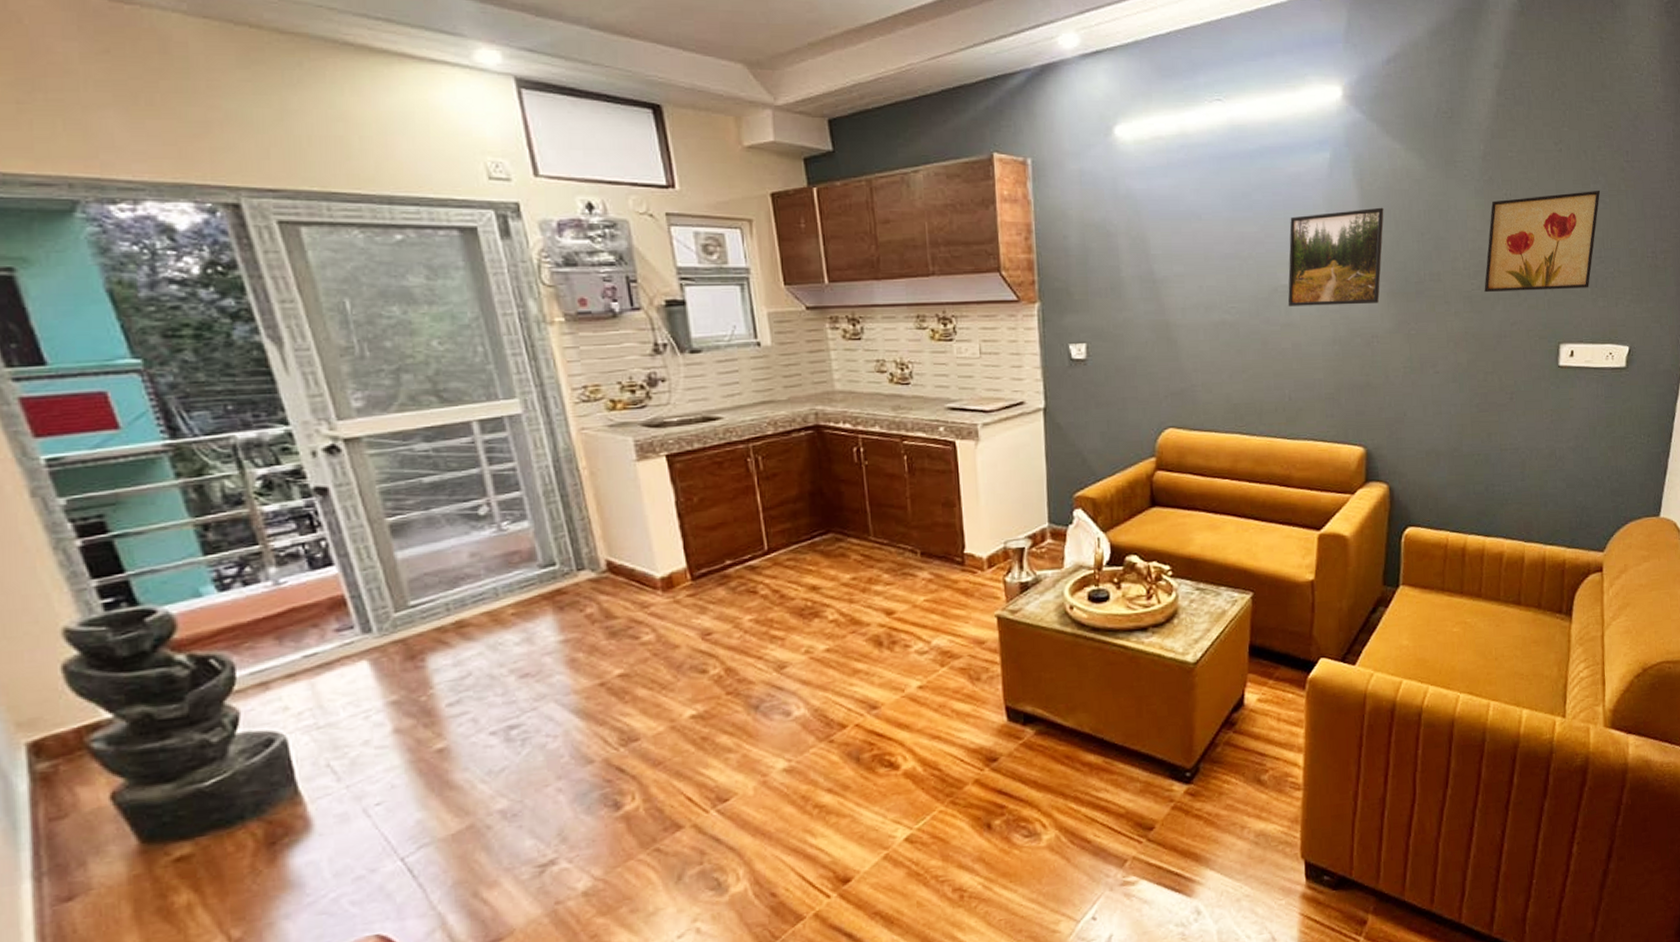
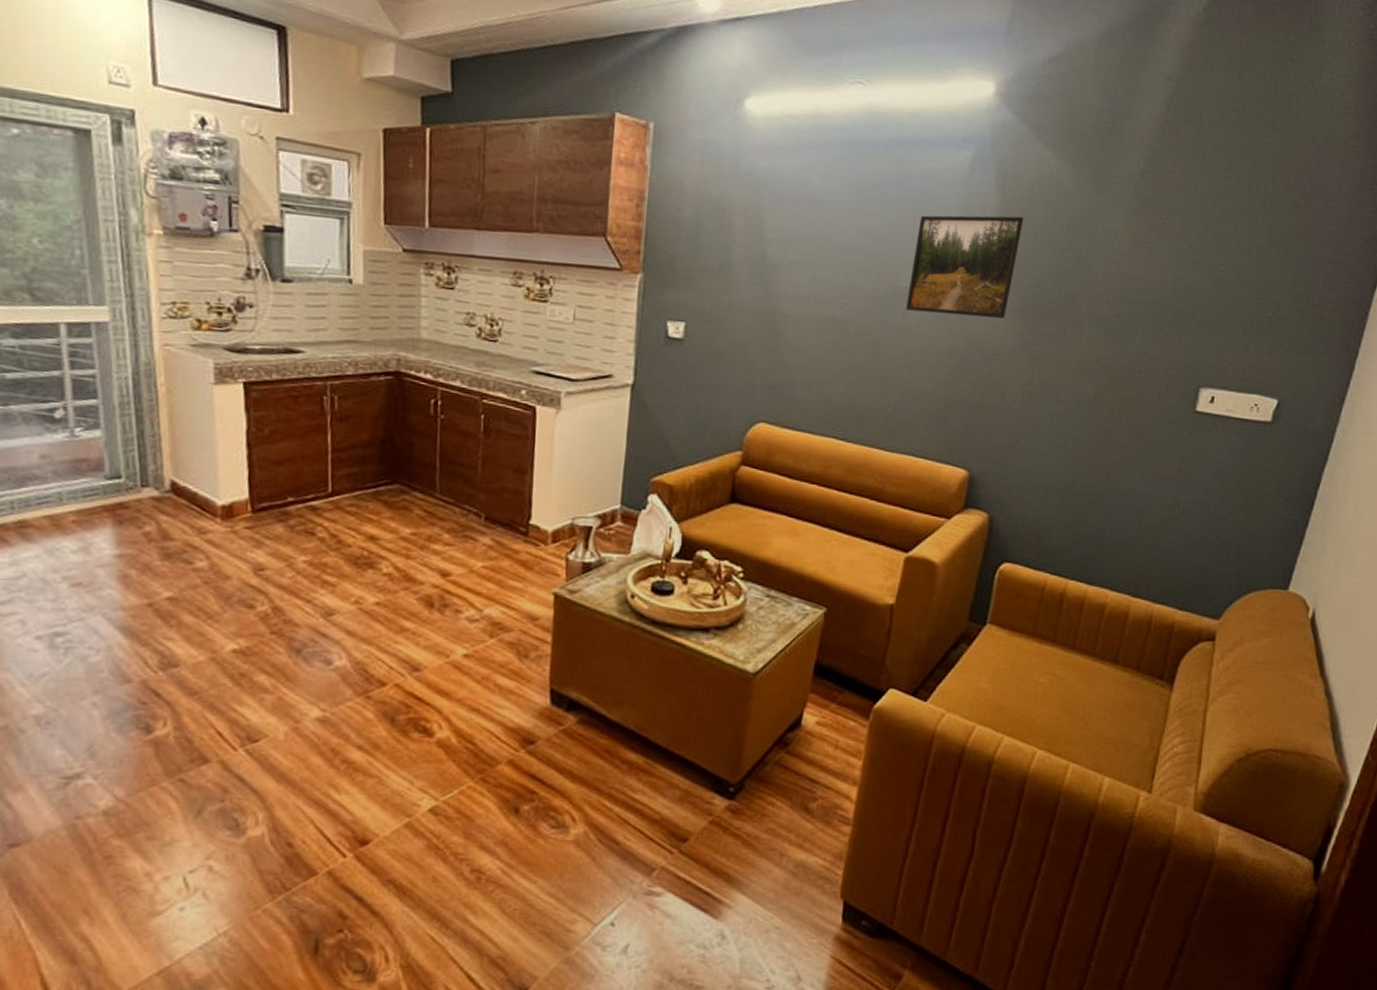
wall art: present [1484,190,1601,293] -> none [1123,223,1269,331]

